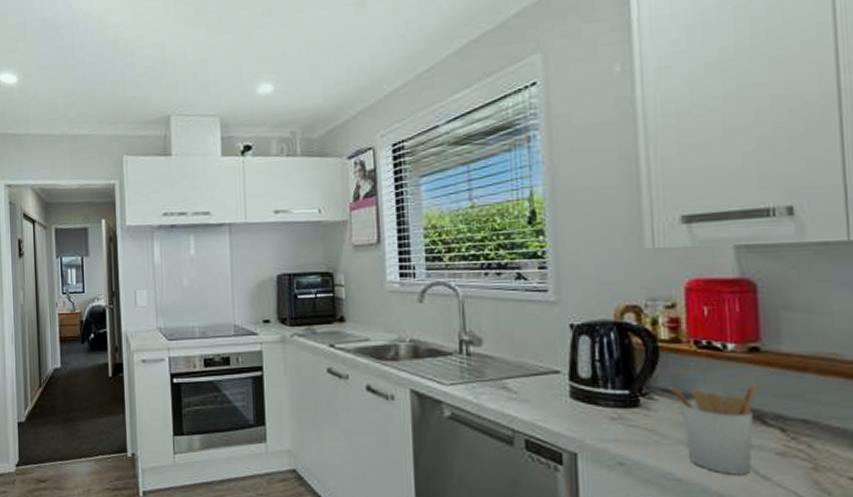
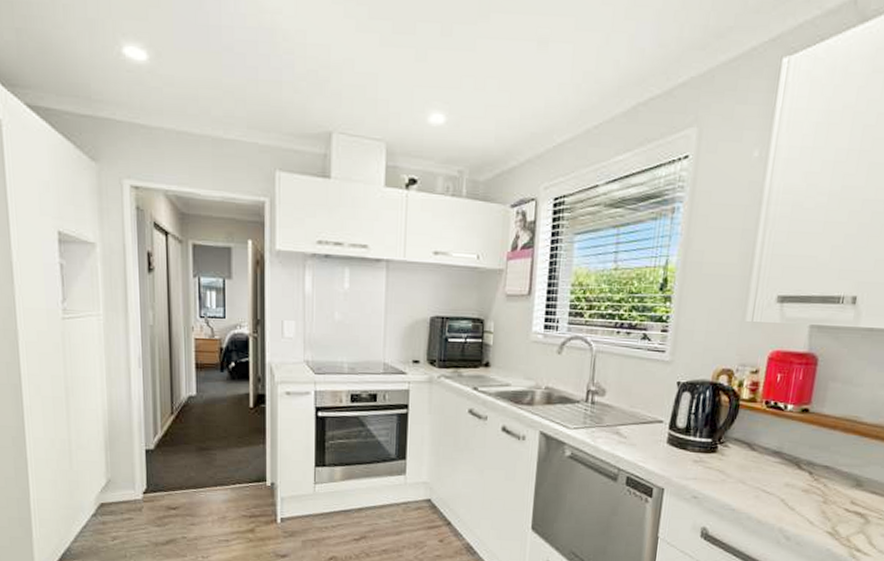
utensil holder: present [668,383,759,475] -> none [740,437,802,507]

